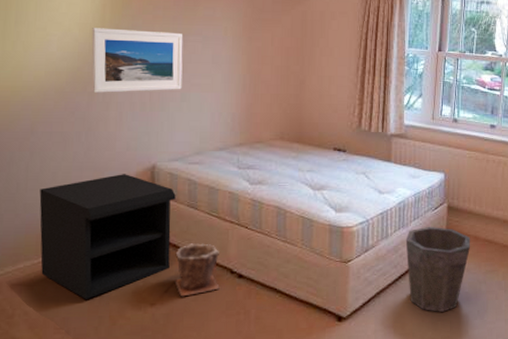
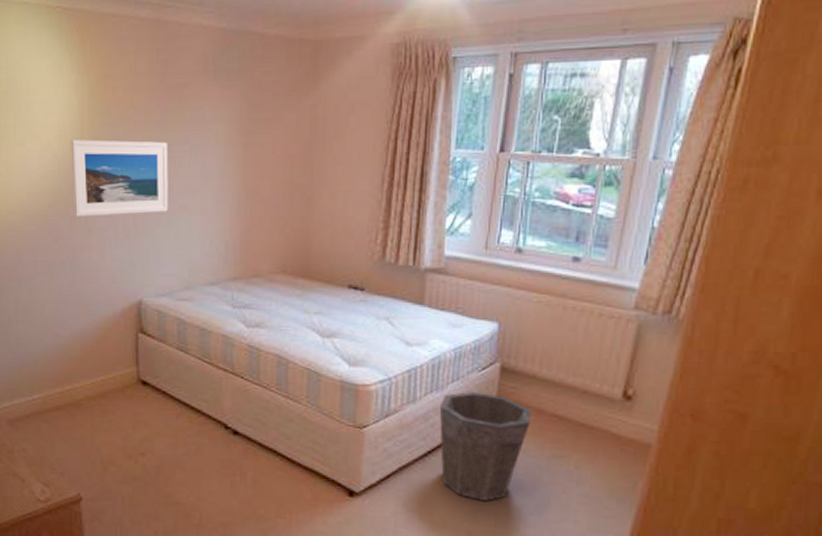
nightstand: present [39,174,176,299] -> none [29,309,164,442]
plant pot: present [174,243,220,297] -> none [165,391,213,450]

